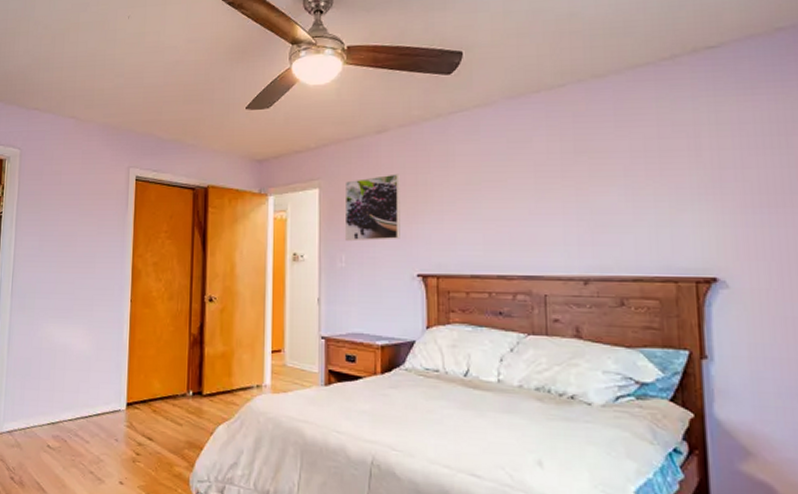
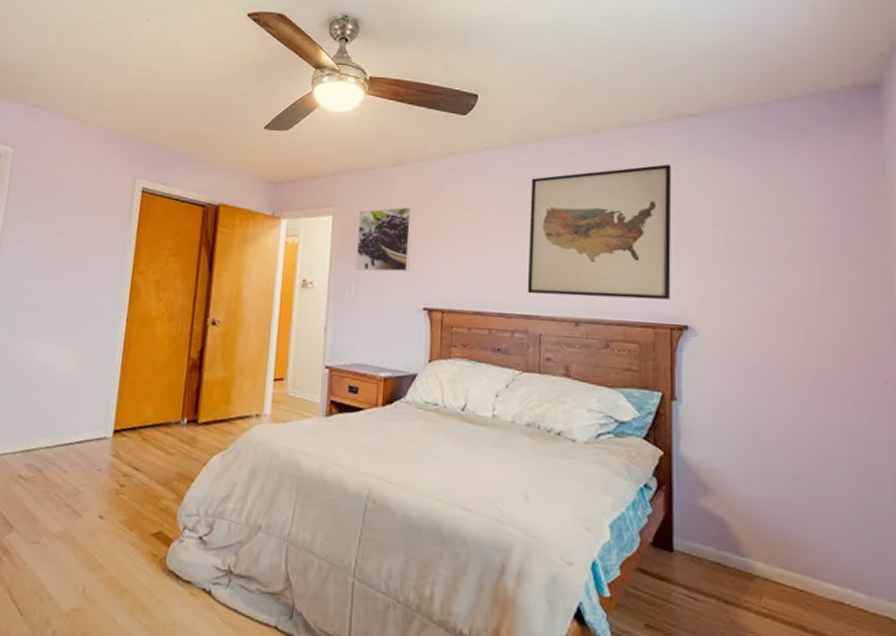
wall art: none [526,105,695,254] -> present [527,164,672,300]

